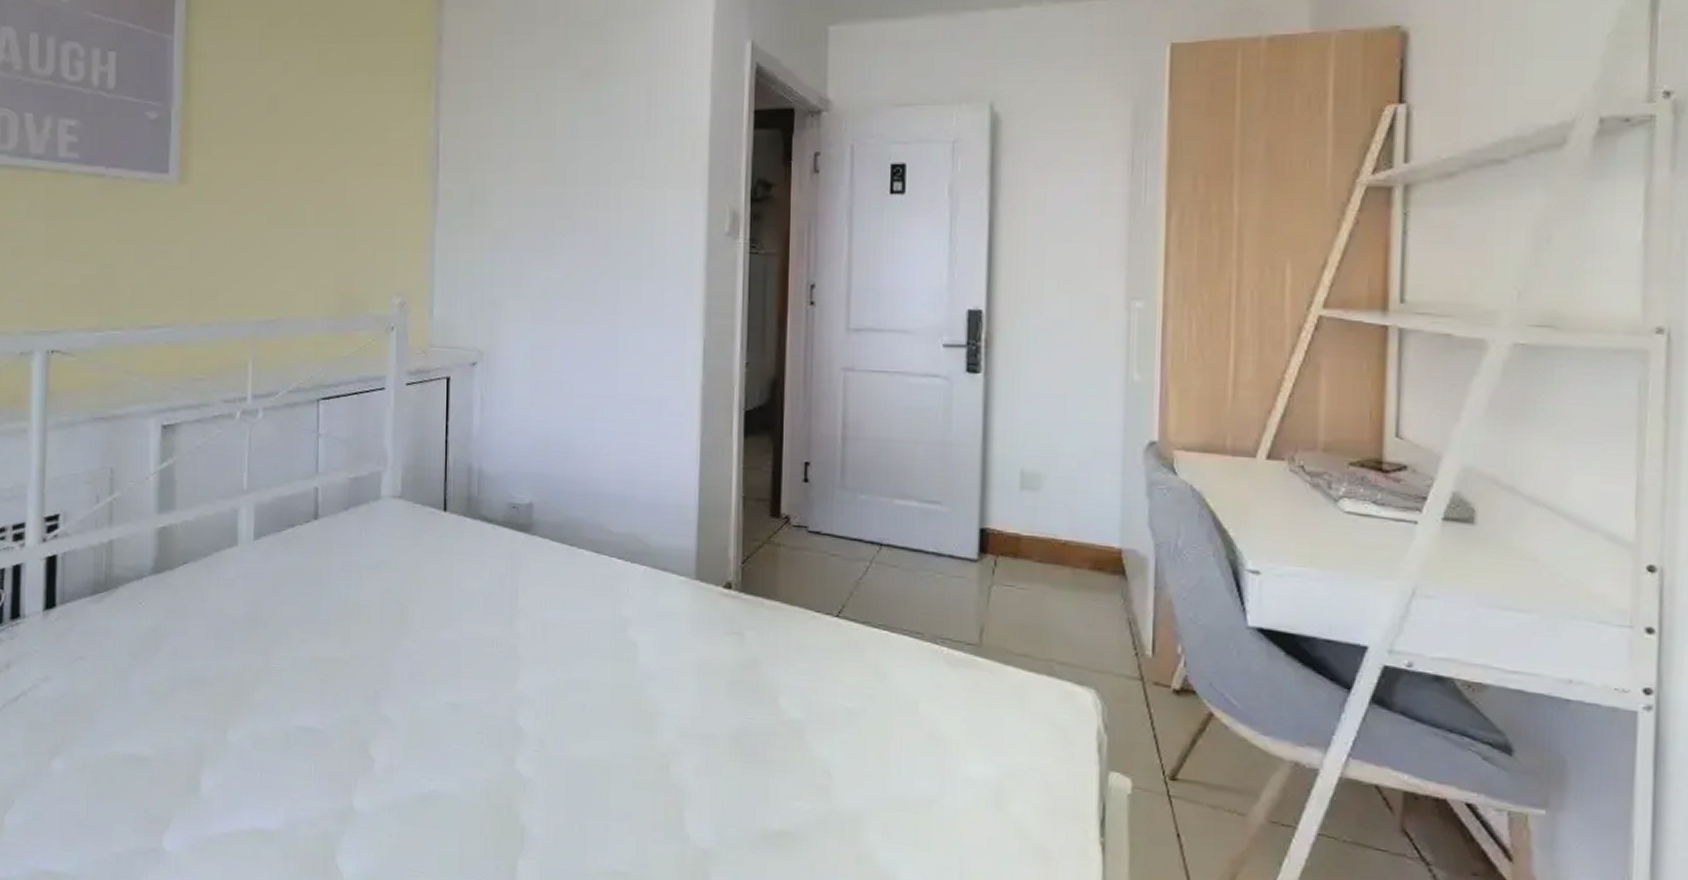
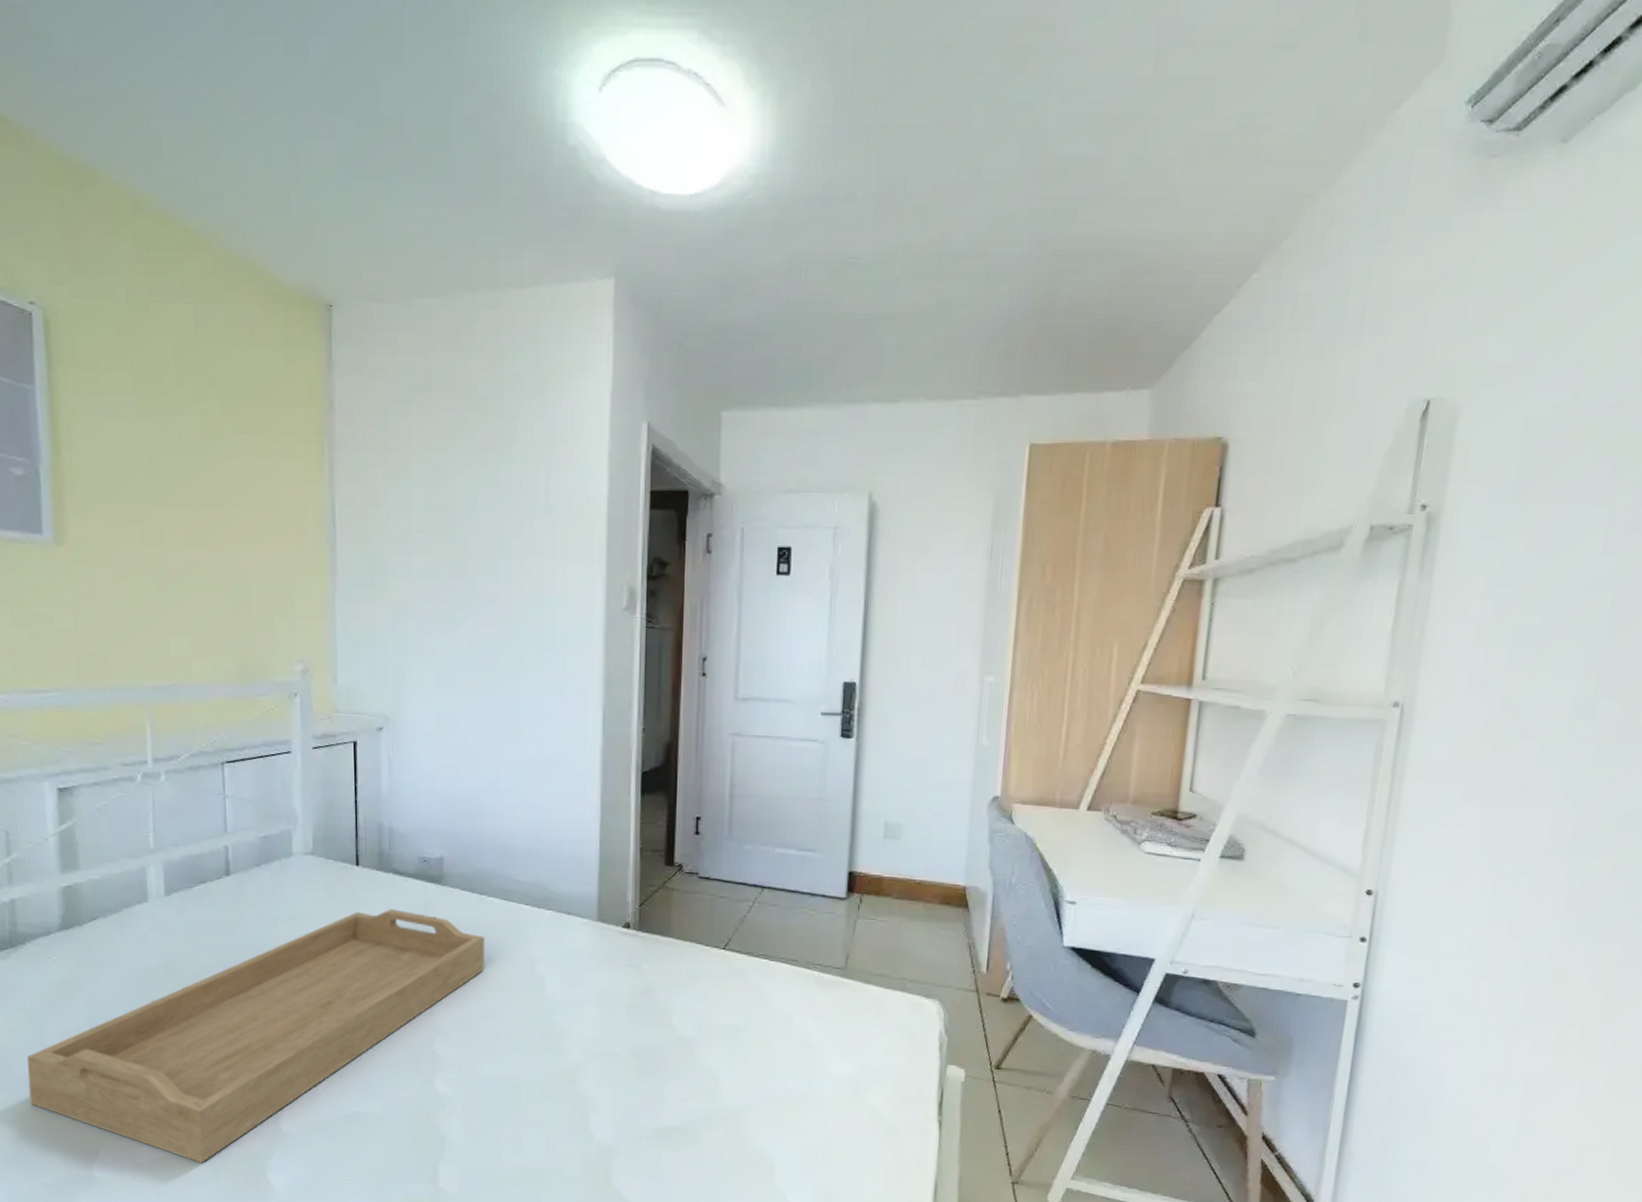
serving tray: none [109,560,575,841] -> present [27,909,485,1163]

